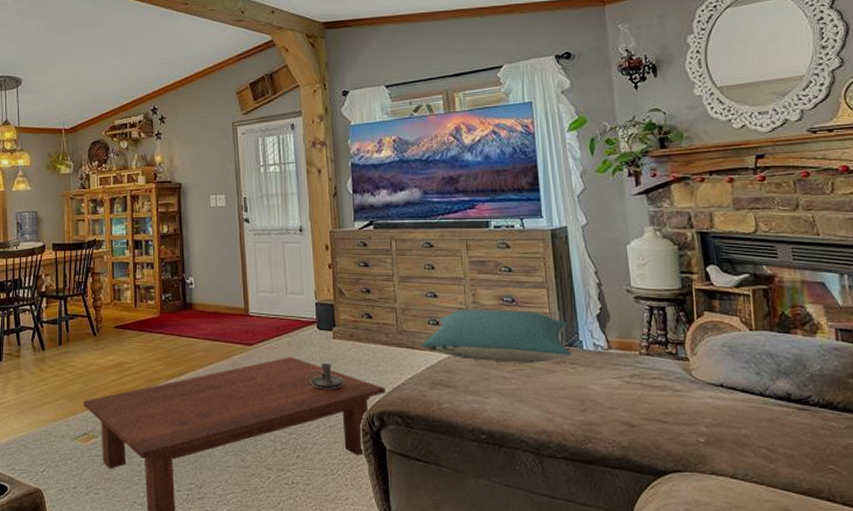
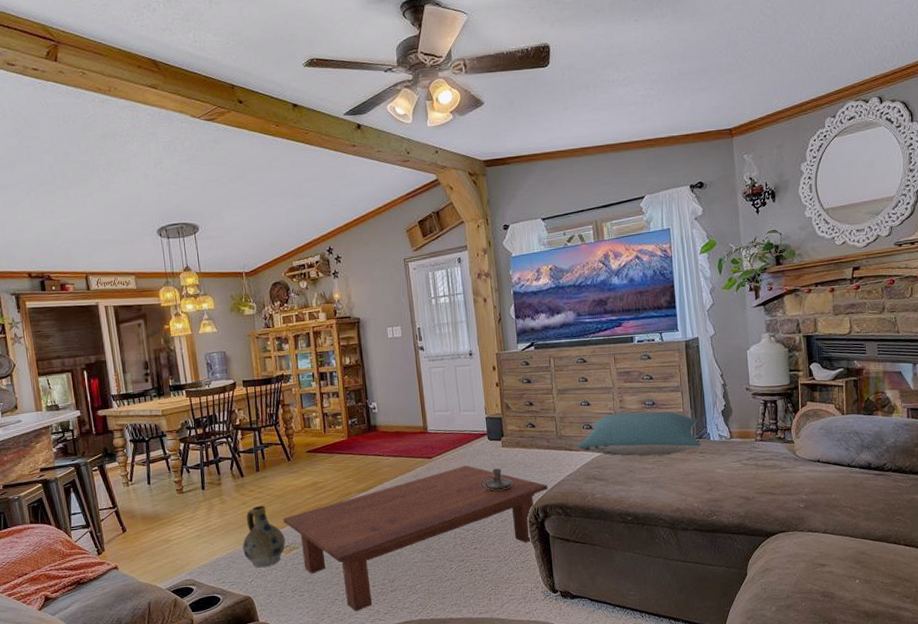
ceramic jug: none [37,384,84,456] -> present [242,505,286,568]

